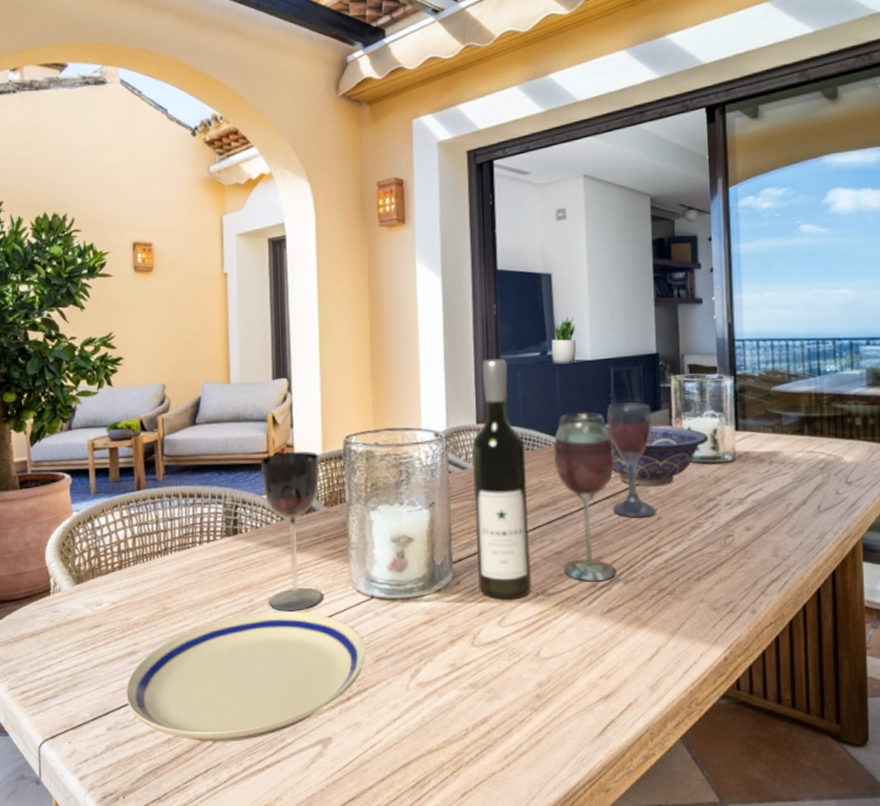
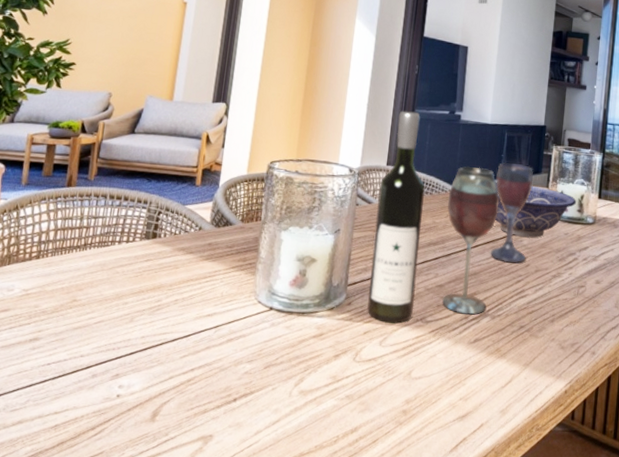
plate: present [125,611,367,742] -> none [20,312,258,432]
wineglass: present [261,450,323,611] -> none [175,168,244,314]
planter: present [551,316,577,364] -> none [458,85,482,125]

